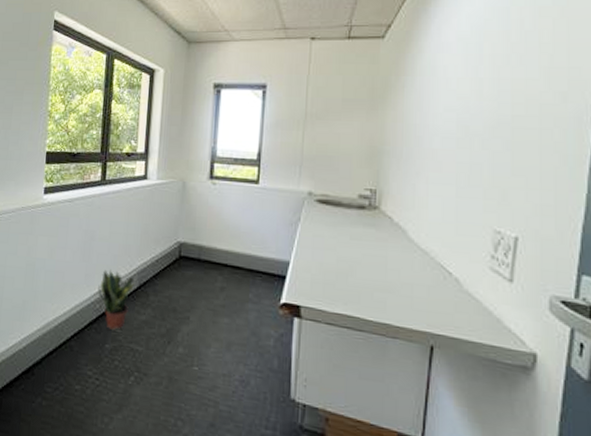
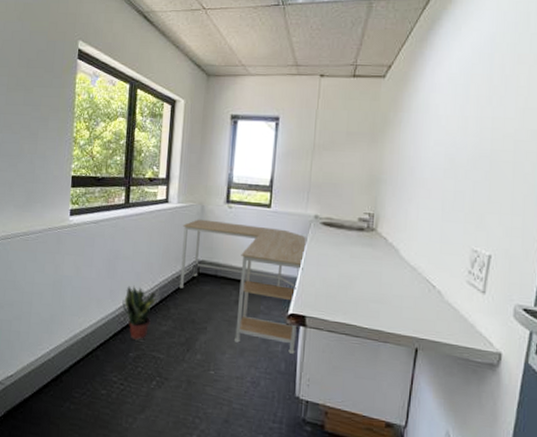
desk: none [159,197,299,349] -> present [179,219,306,354]

